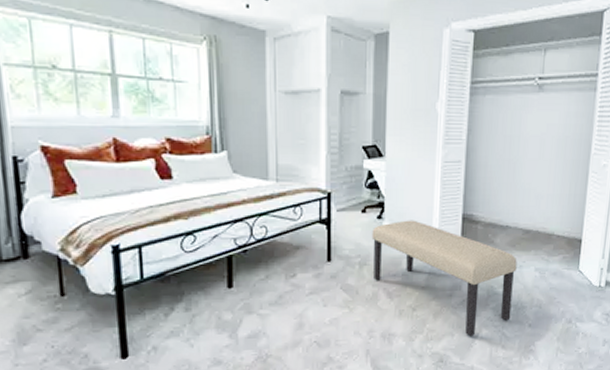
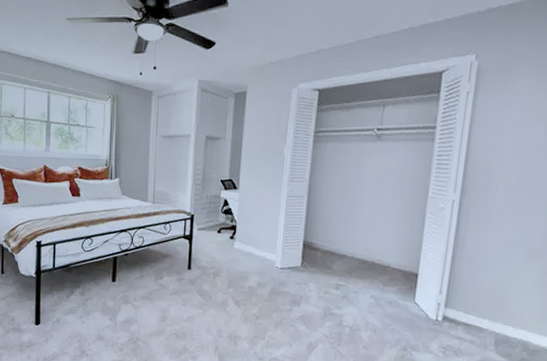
bench: present [371,220,517,336] -> none [224,242,353,348]

